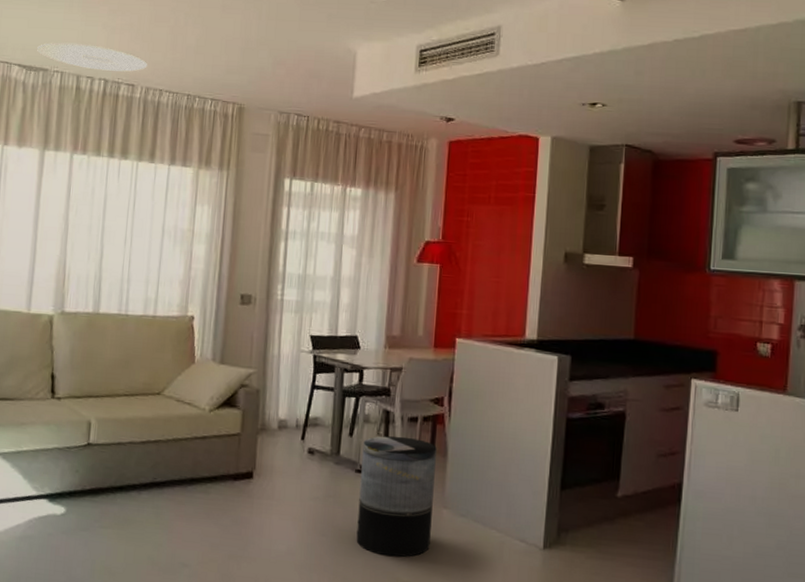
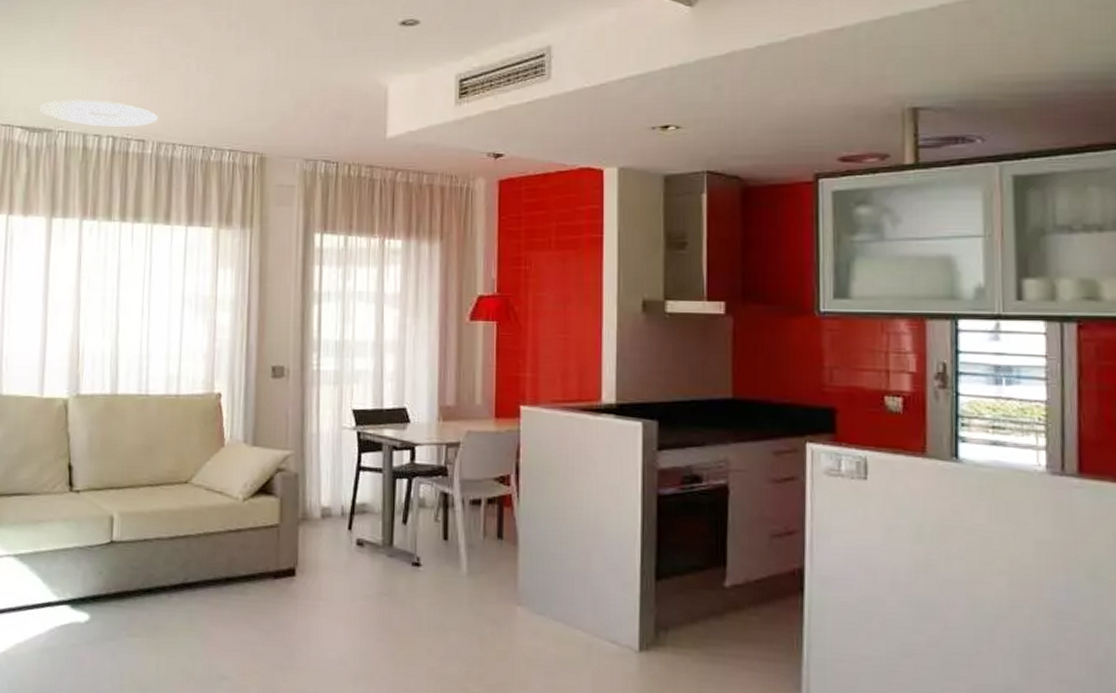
trash can: present [356,436,437,557] -> none [417,522,505,664]

